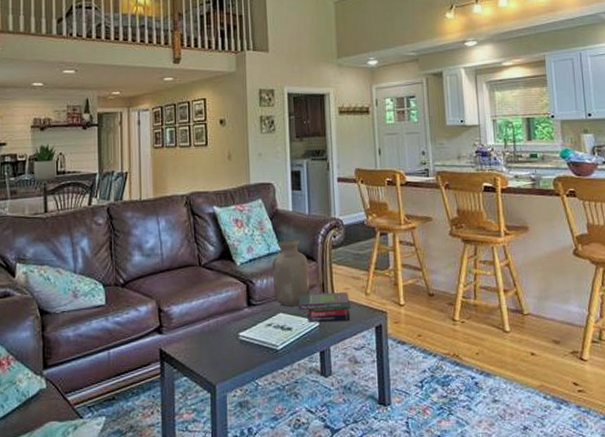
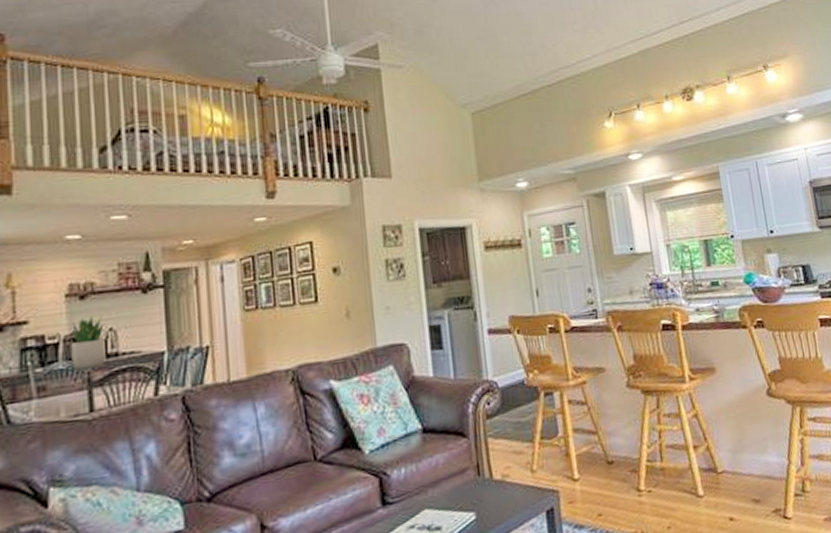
vase: present [272,239,311,307] -> none [410,412,463,501]
books: present [298,292,351,322] -> none [447,471,515,517]

